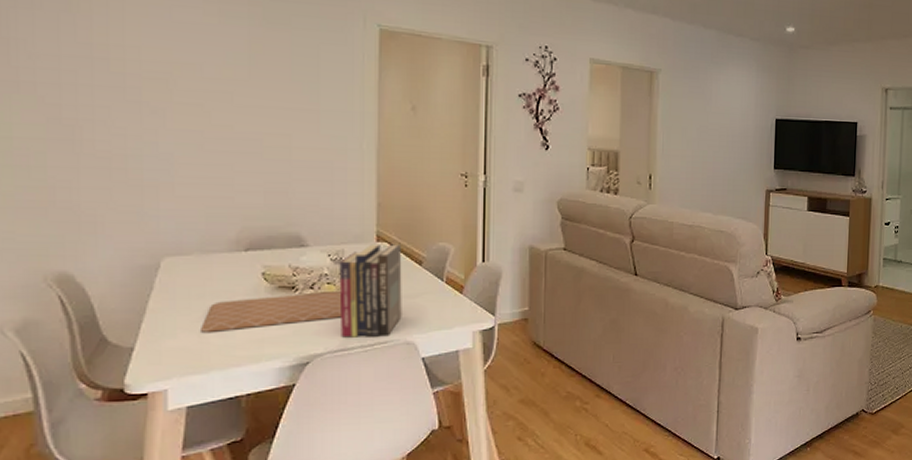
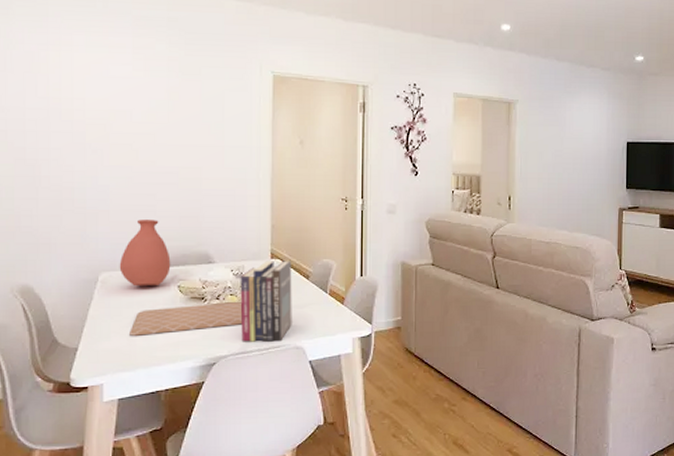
vase: none [187,194,253,274] -> present [119,219,171,287]

